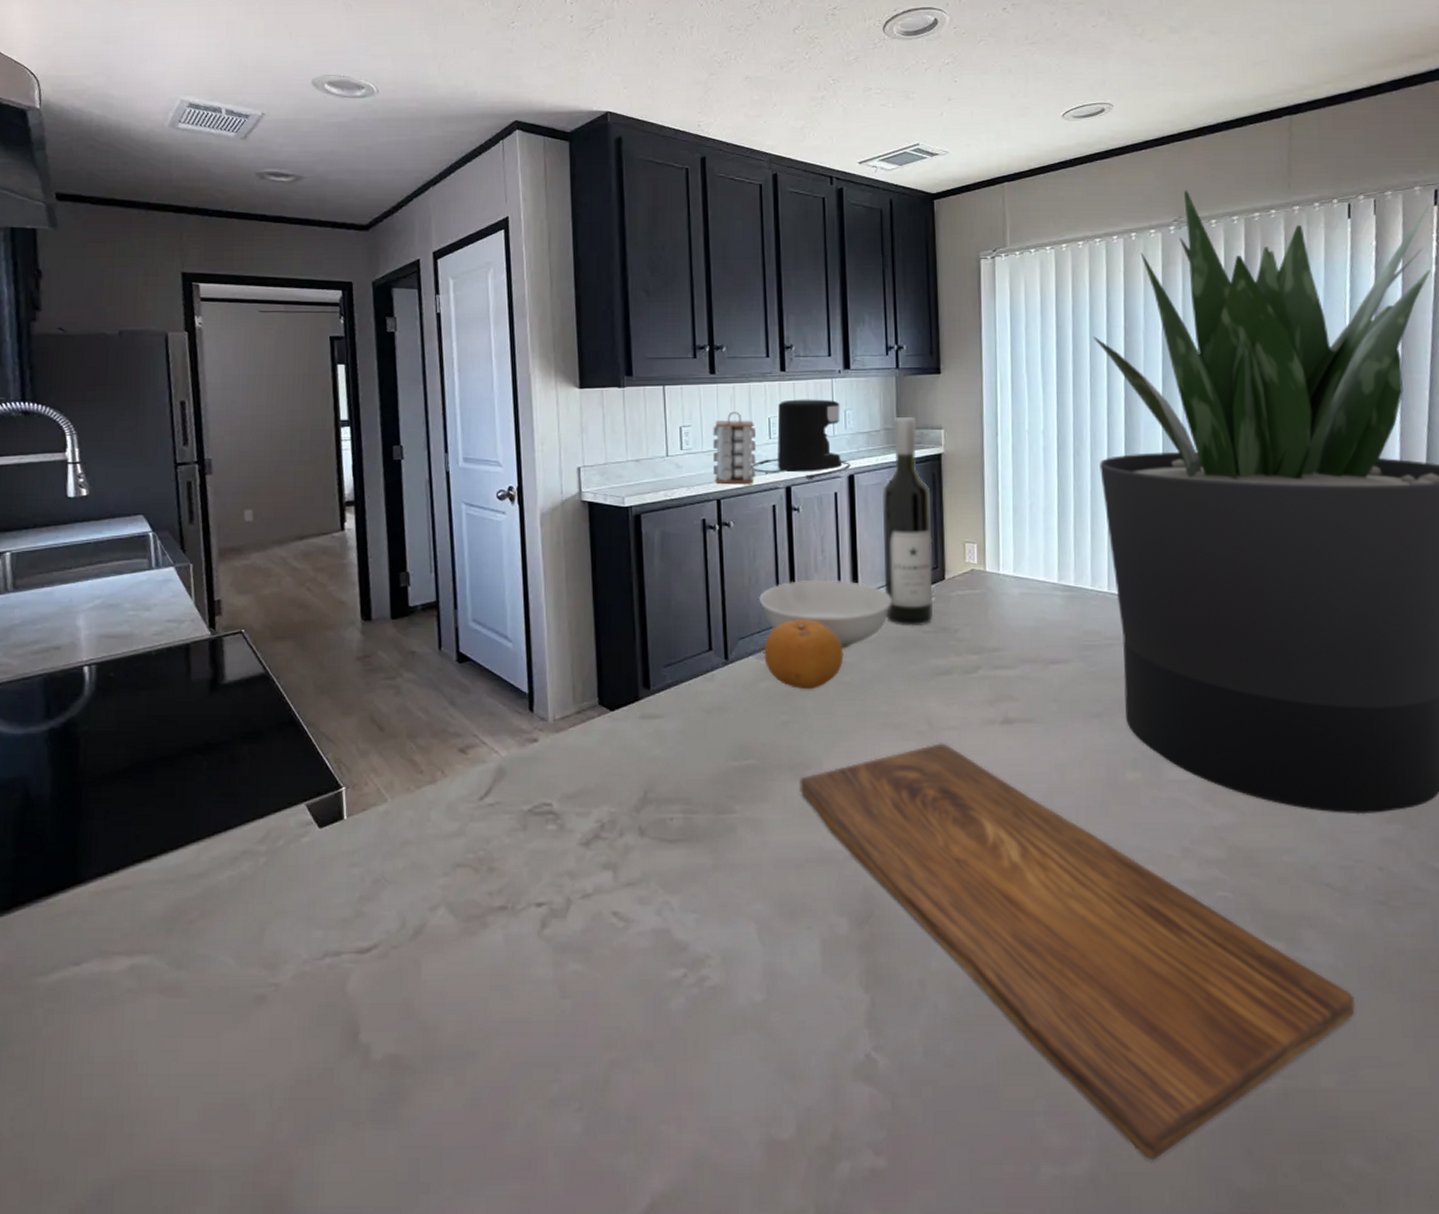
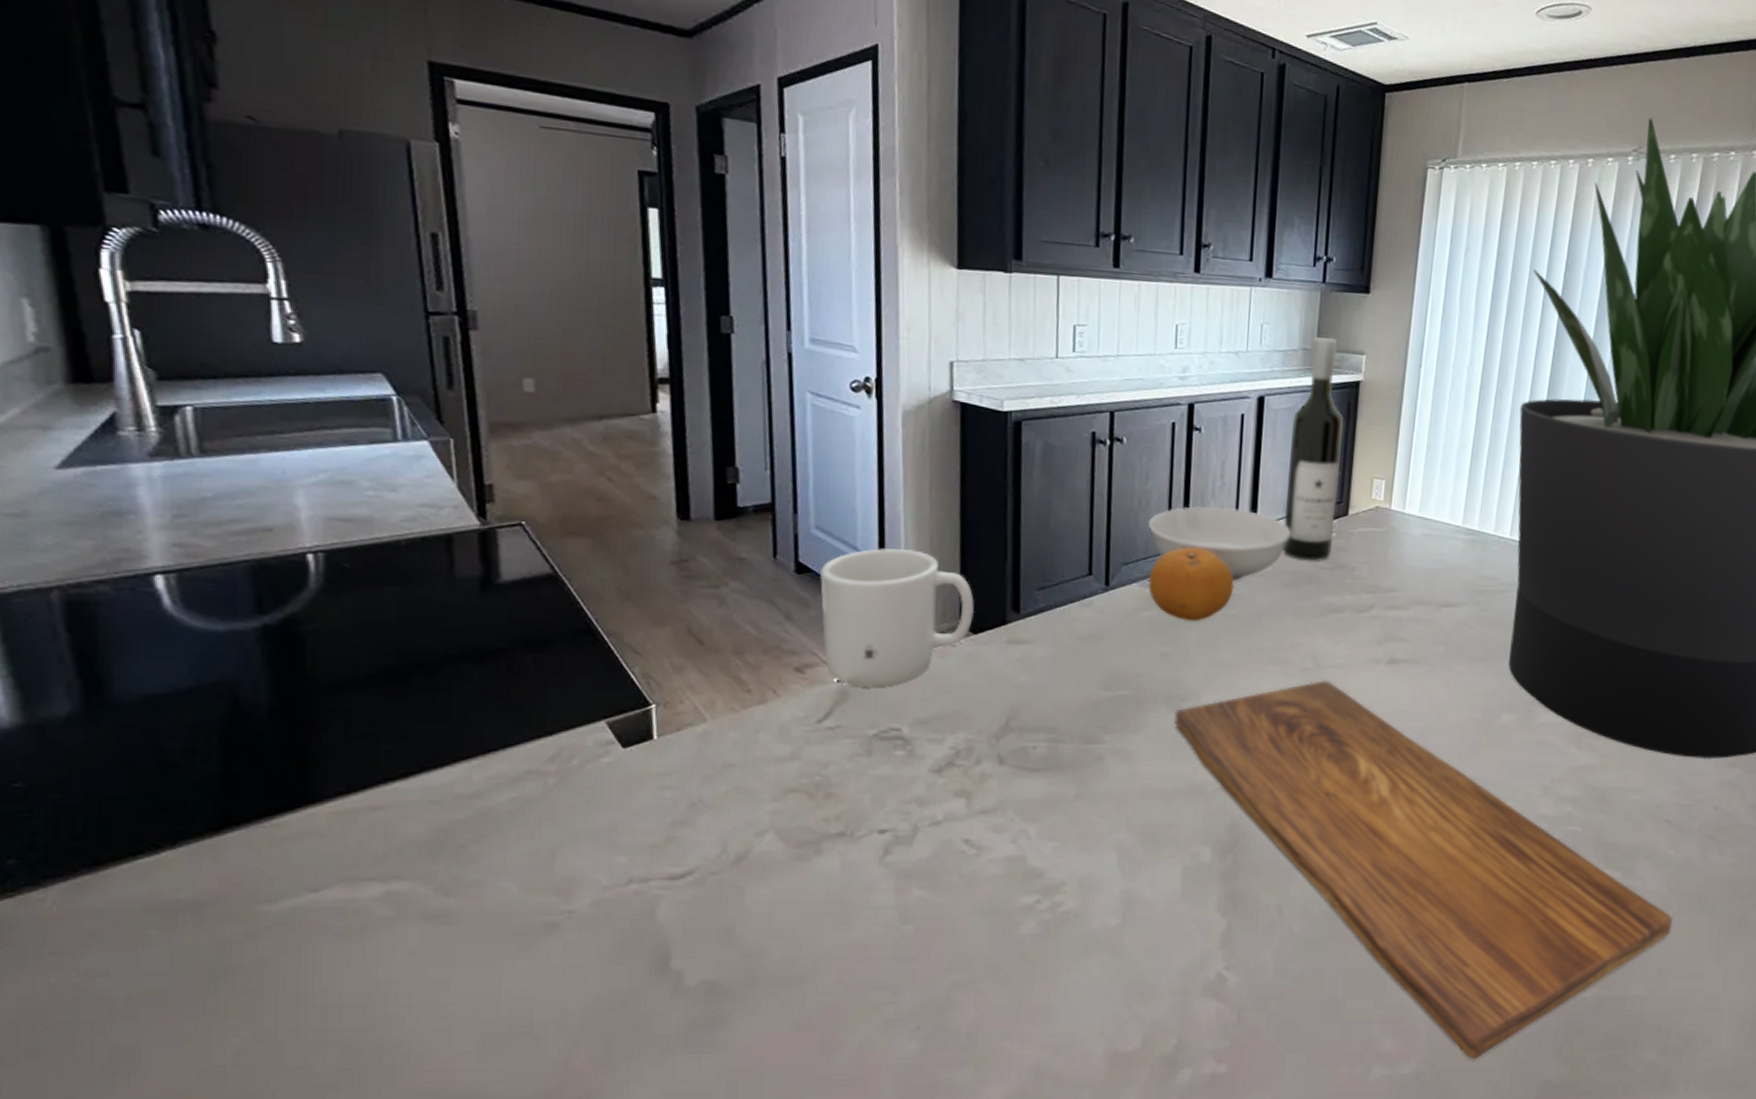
mug: none [478,634,611,766] -> present [820,548,975,688]
spice rack: present [712,411,756,485] -> none [1107,313,1160,397]
coffee maker: present [751,399,851,479] -> none [1151,306,1262,397]

